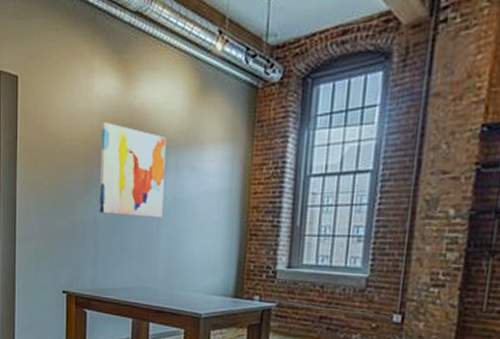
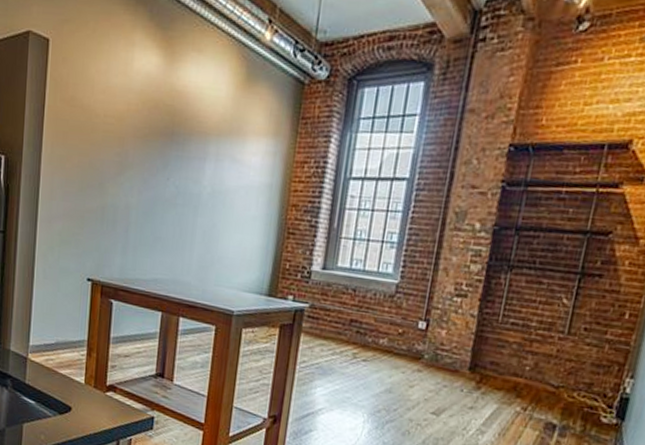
wall art: present [99,121,166,218] -> none [132,100,208,209]

